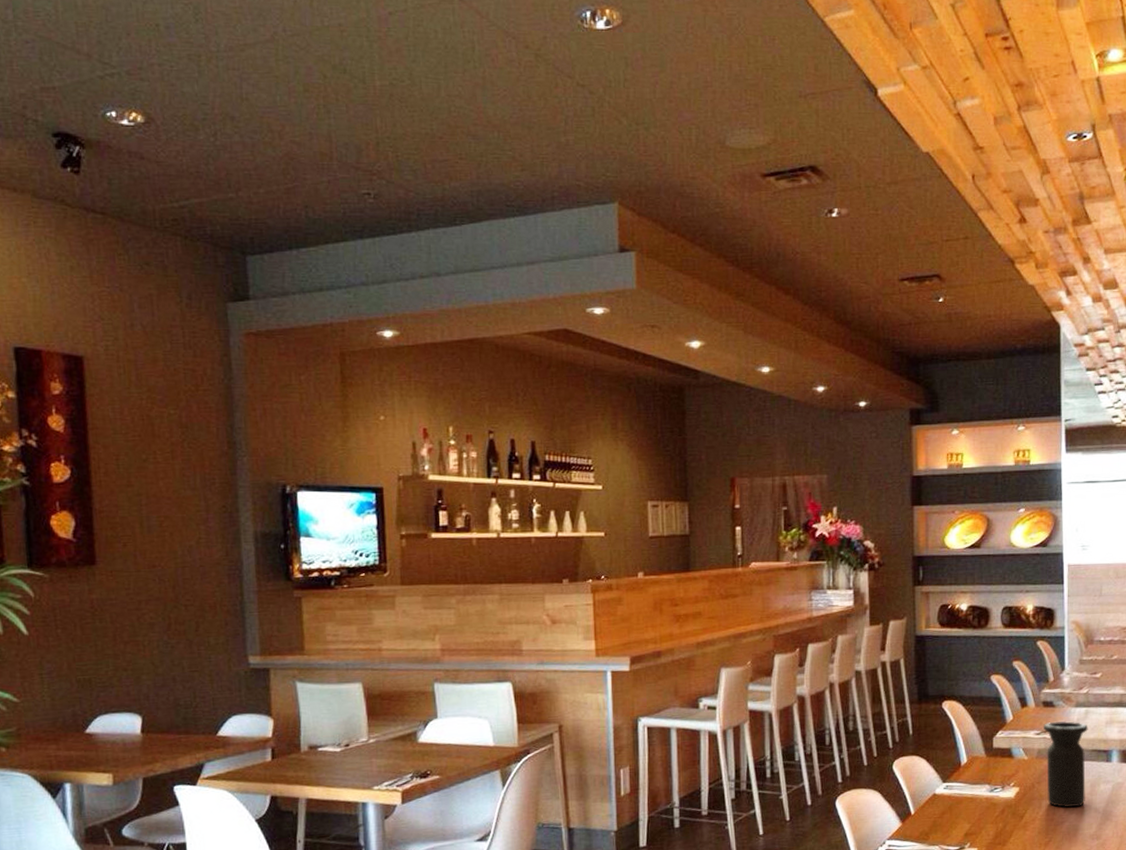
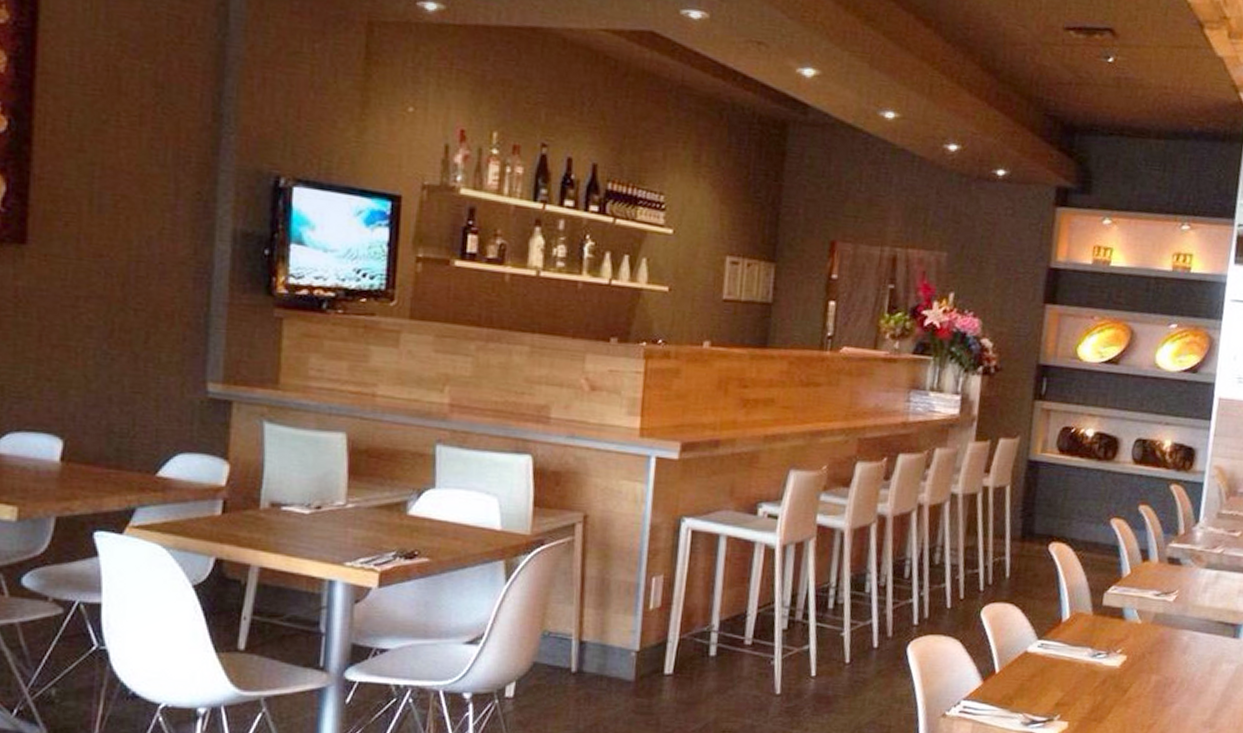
vase: present [1042,721,1088,808] -> none [1158,582,1217,687]

